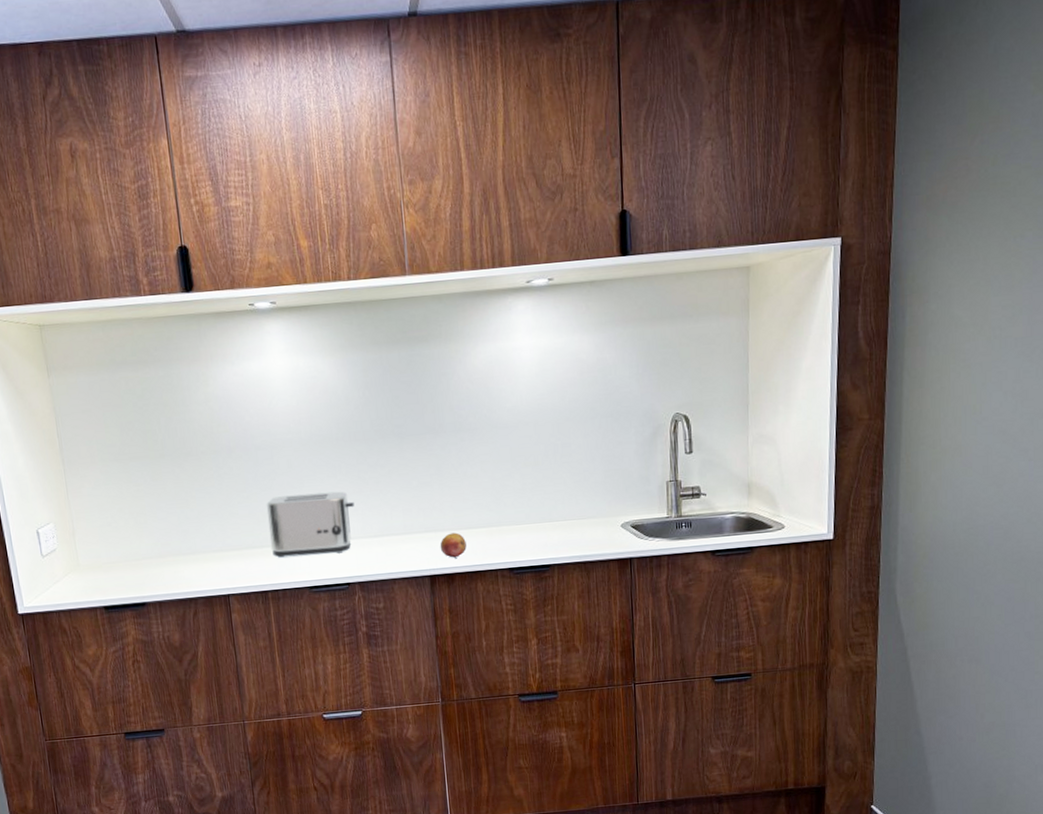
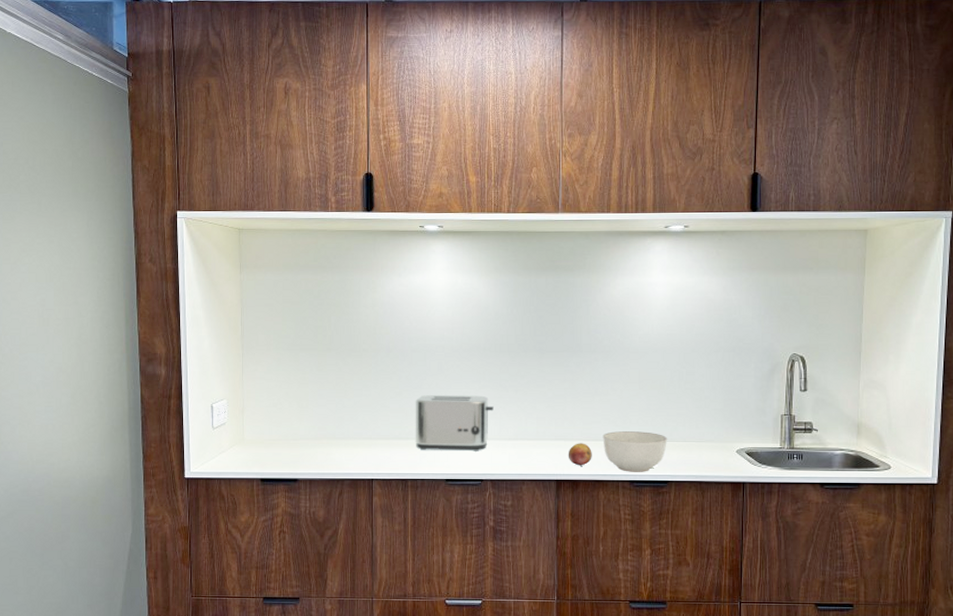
bowl: none [476,513,546,560] -> present [603,431,667,472]

